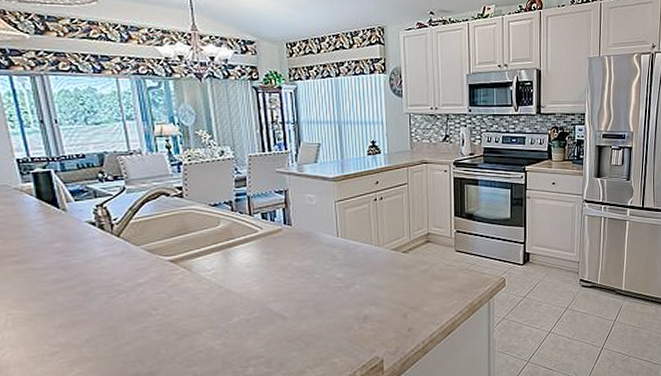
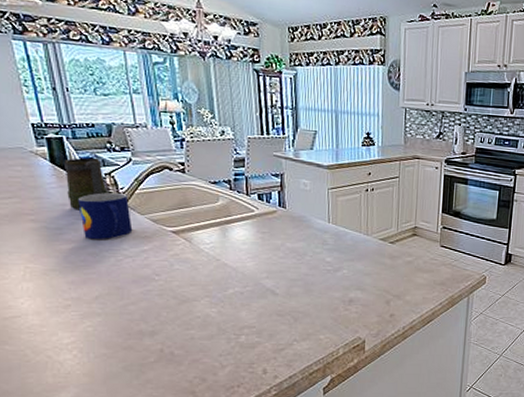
mug: none [52,191,99,246] -> present [64,158,108,209]
mug: none [67,225,127,278] -> present [78,193,133,240]

